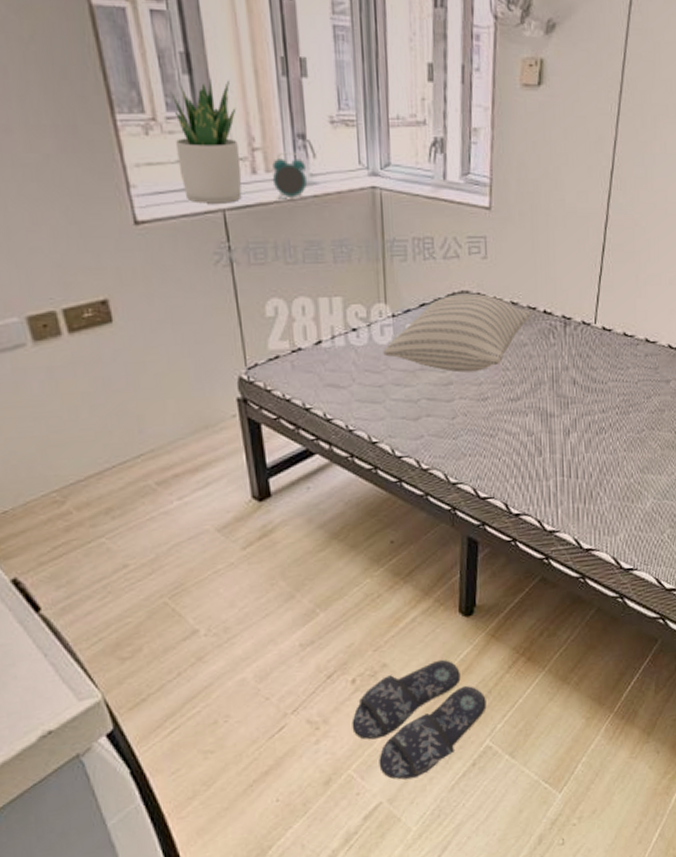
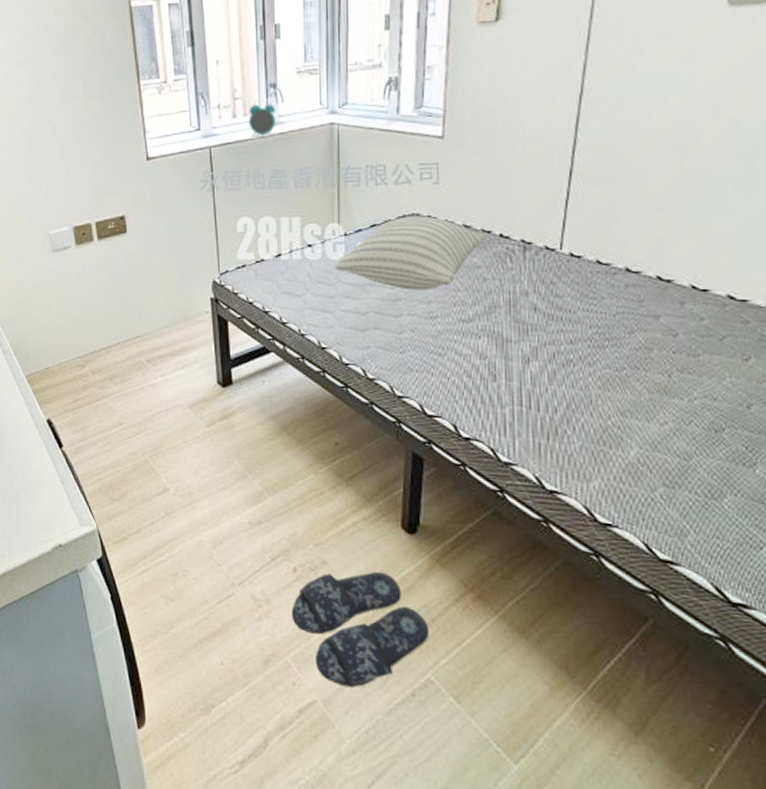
planter: present [170,78,242,204] -> none [178,48,225,143]

